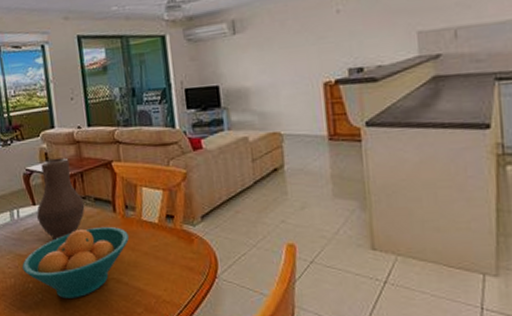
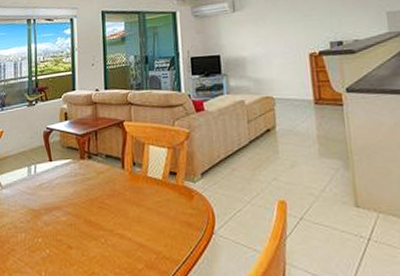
fruit bowl: present [22,226,130,298] -> none [34,182,135,254]
vase: present [36,157,85,240] -> none [51,117,97,195]

